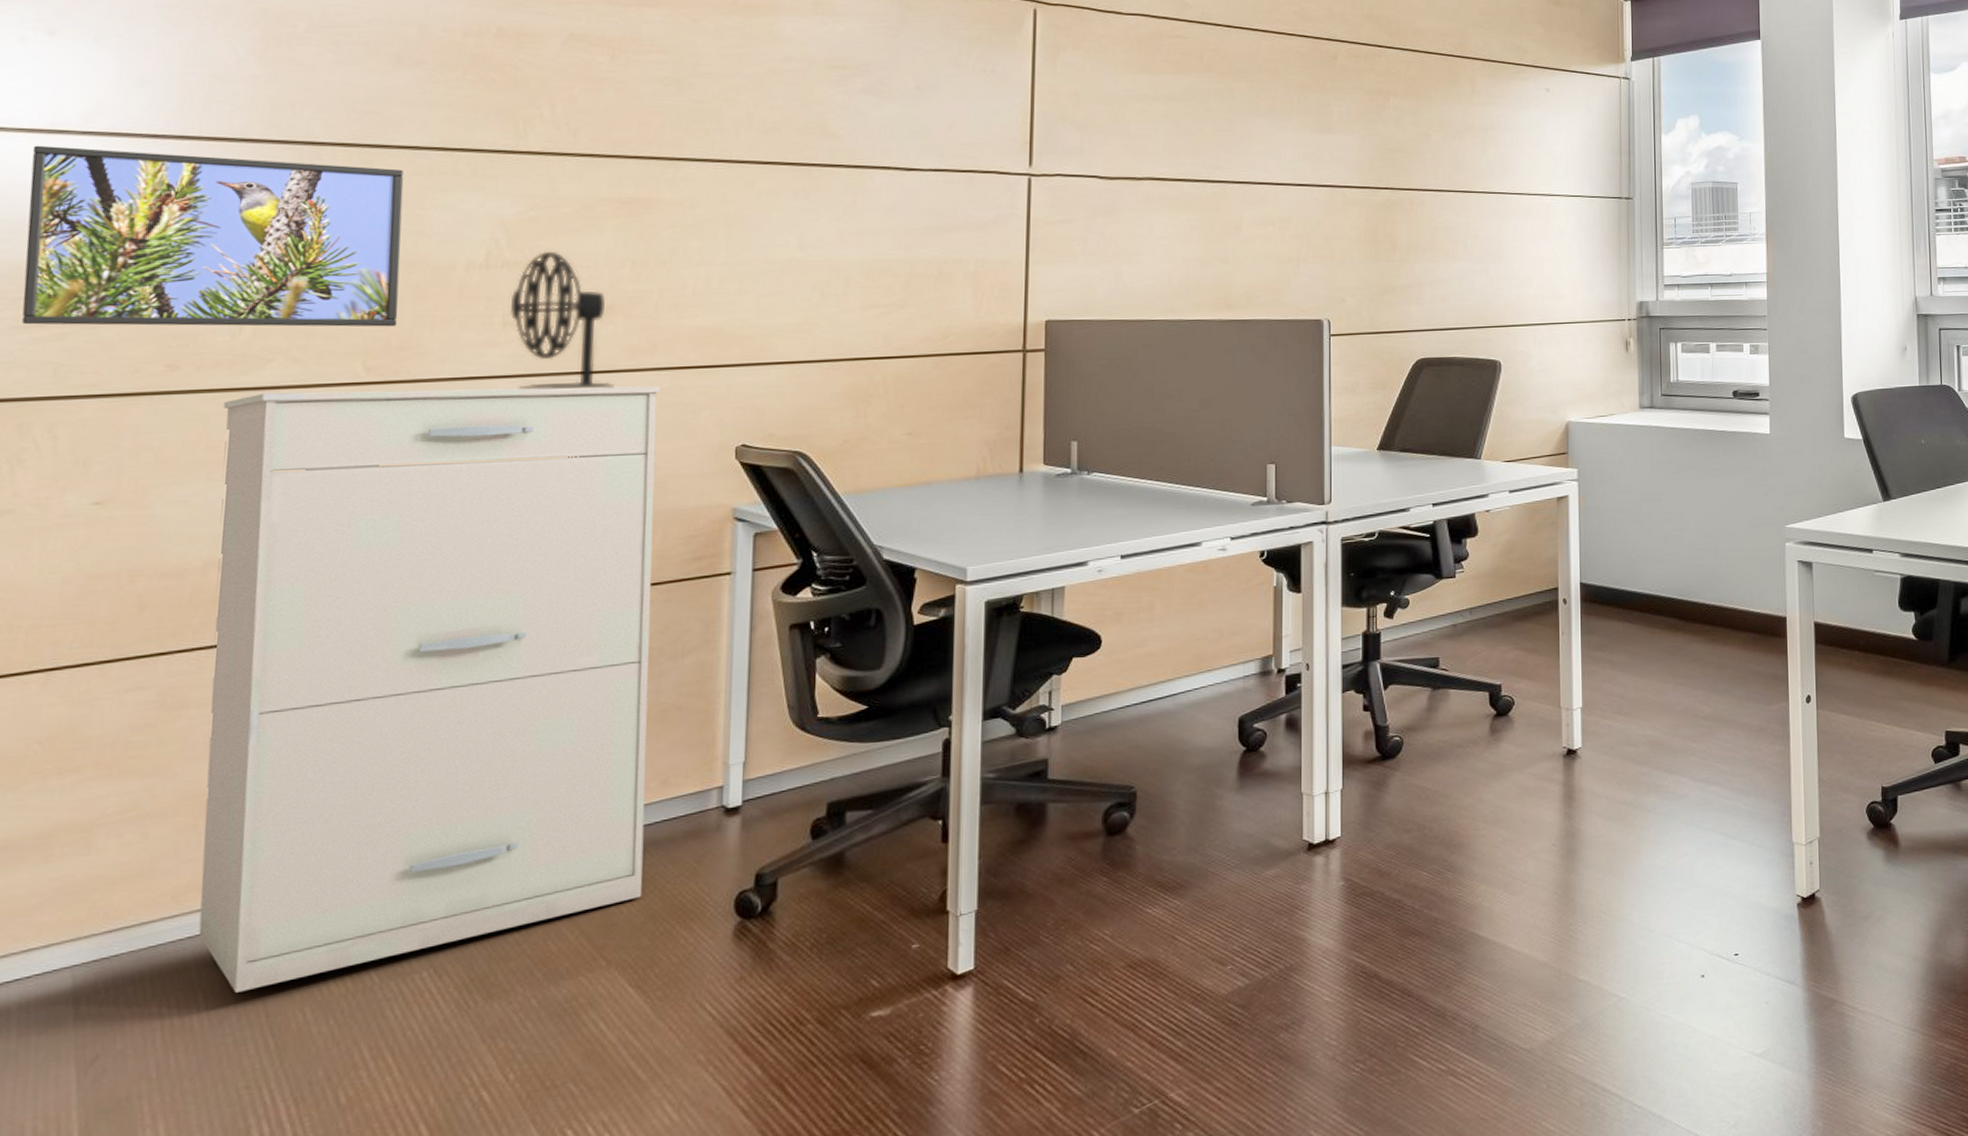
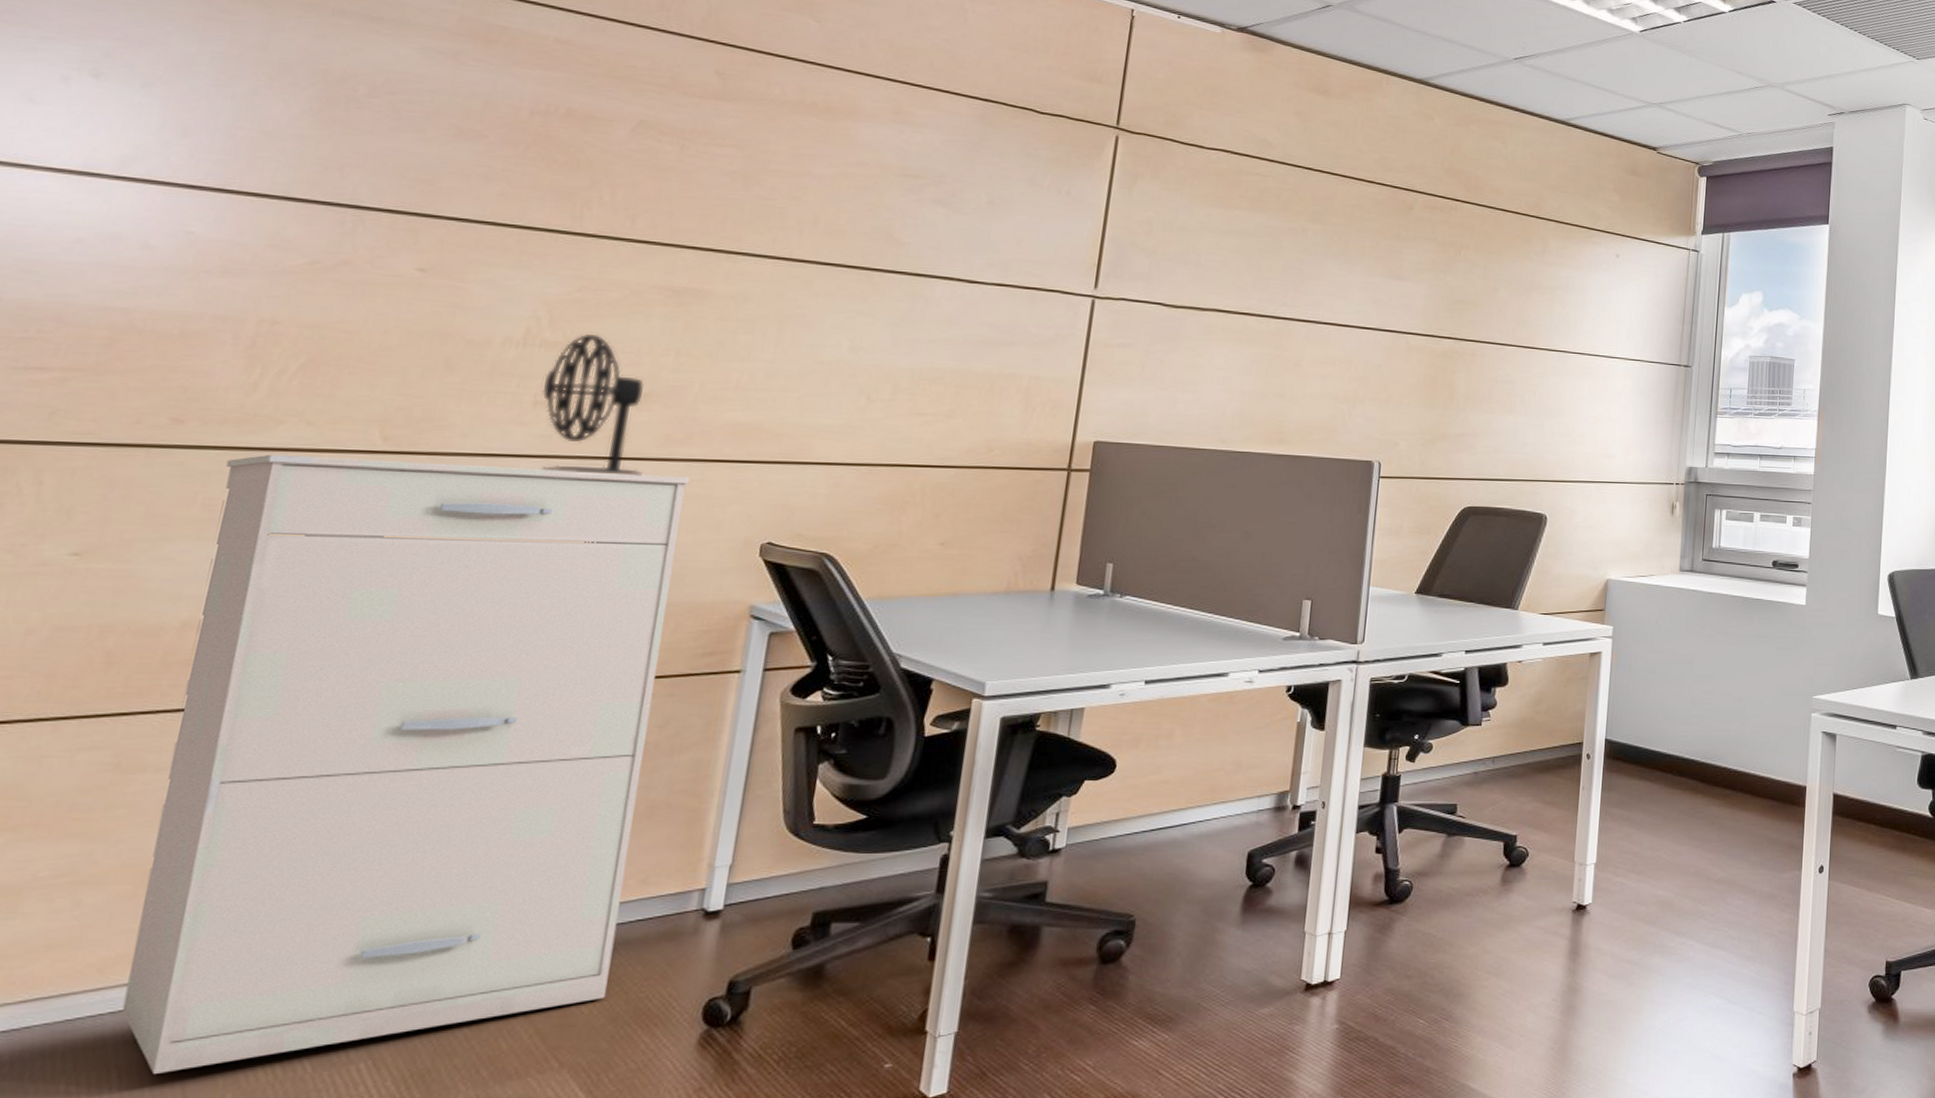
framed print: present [22,145,404,327] -> none [22,185,450,397]

